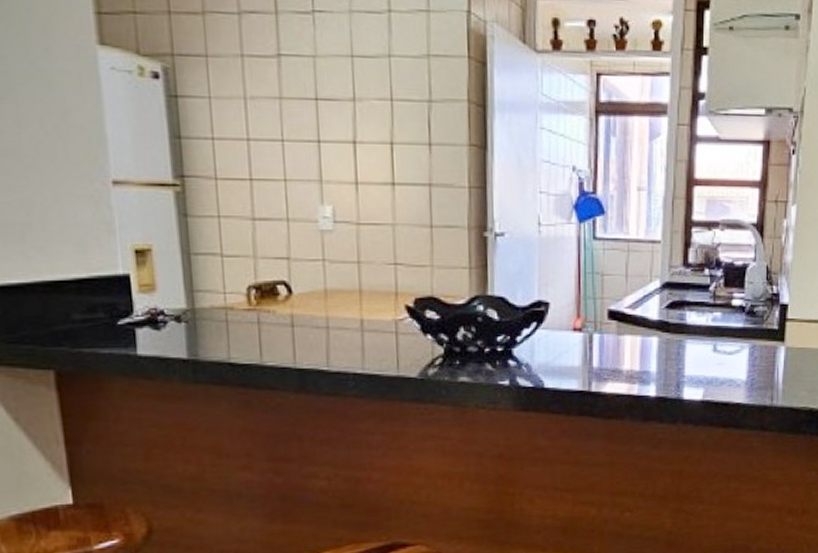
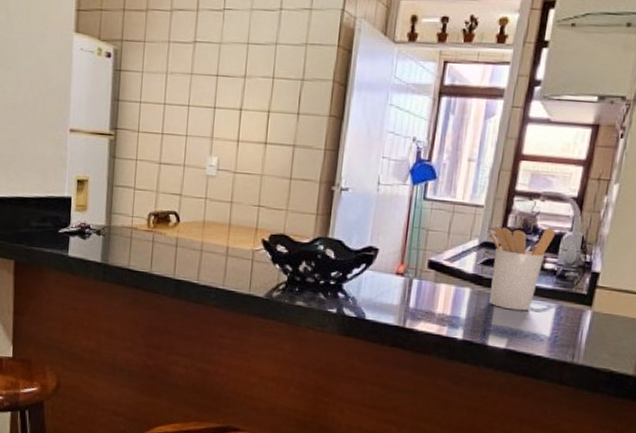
utensil holder: none [671,259,739,356] -> present [489,226,555,311]

